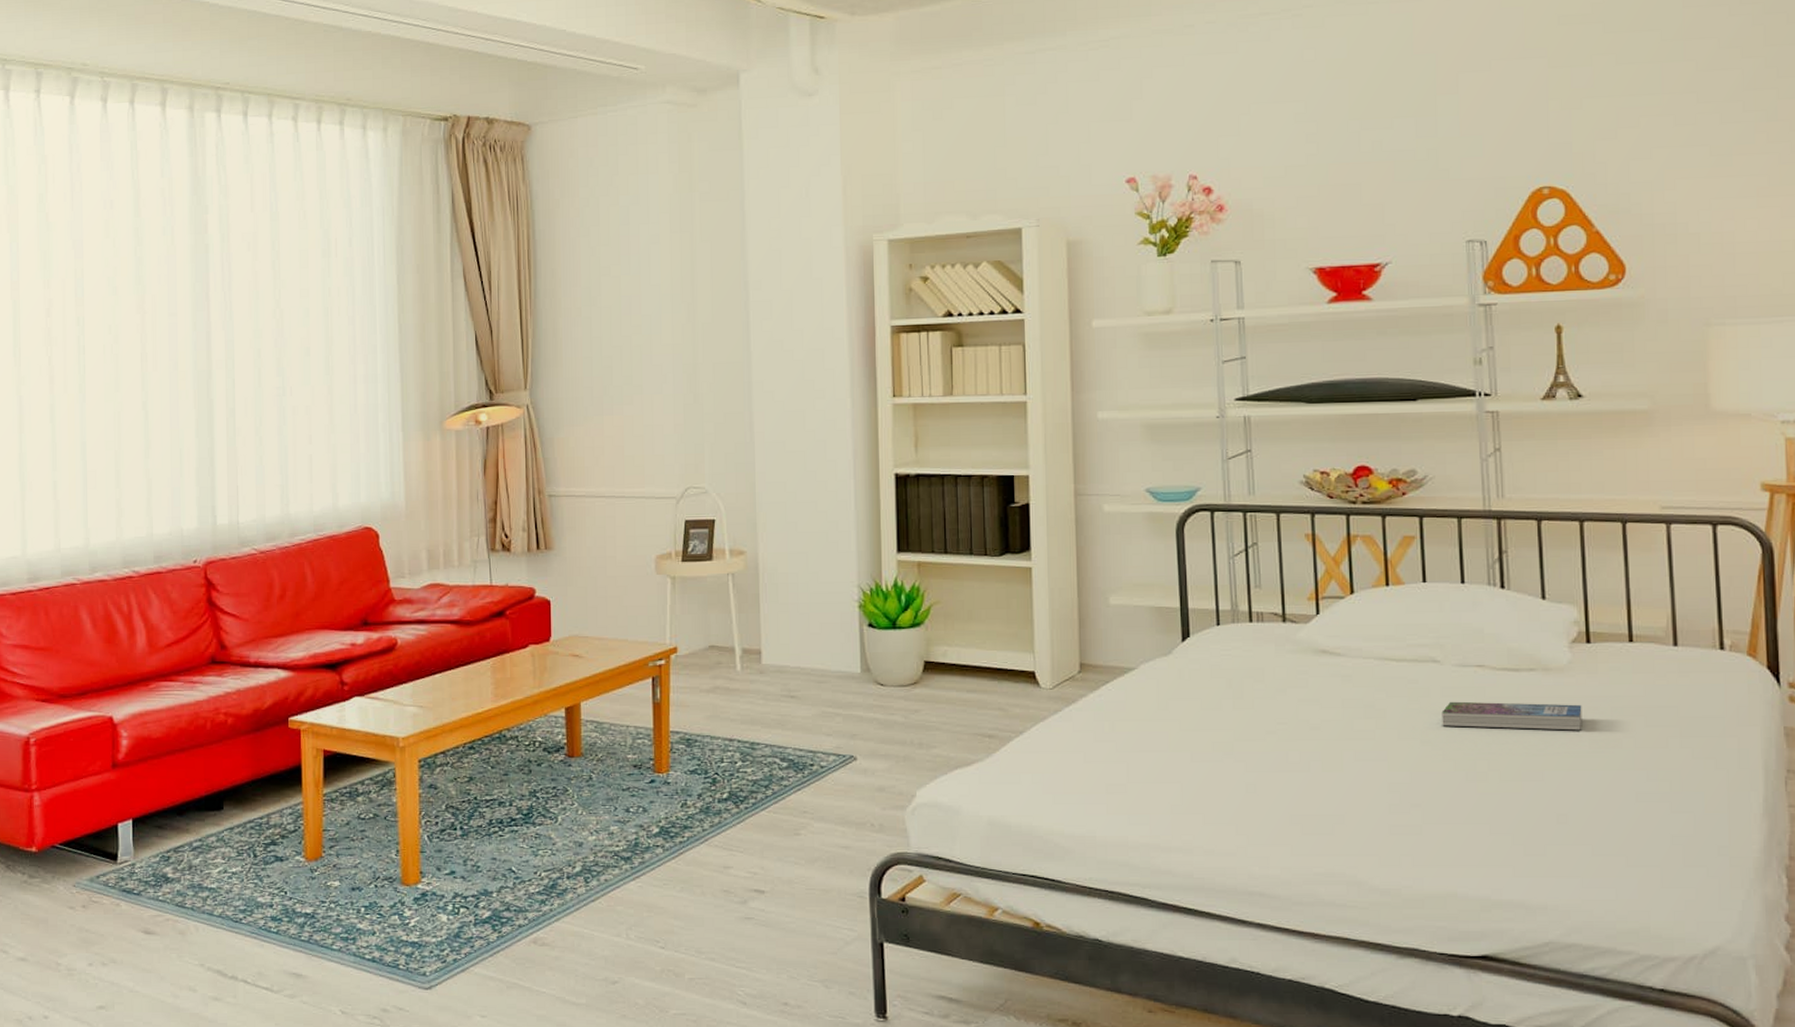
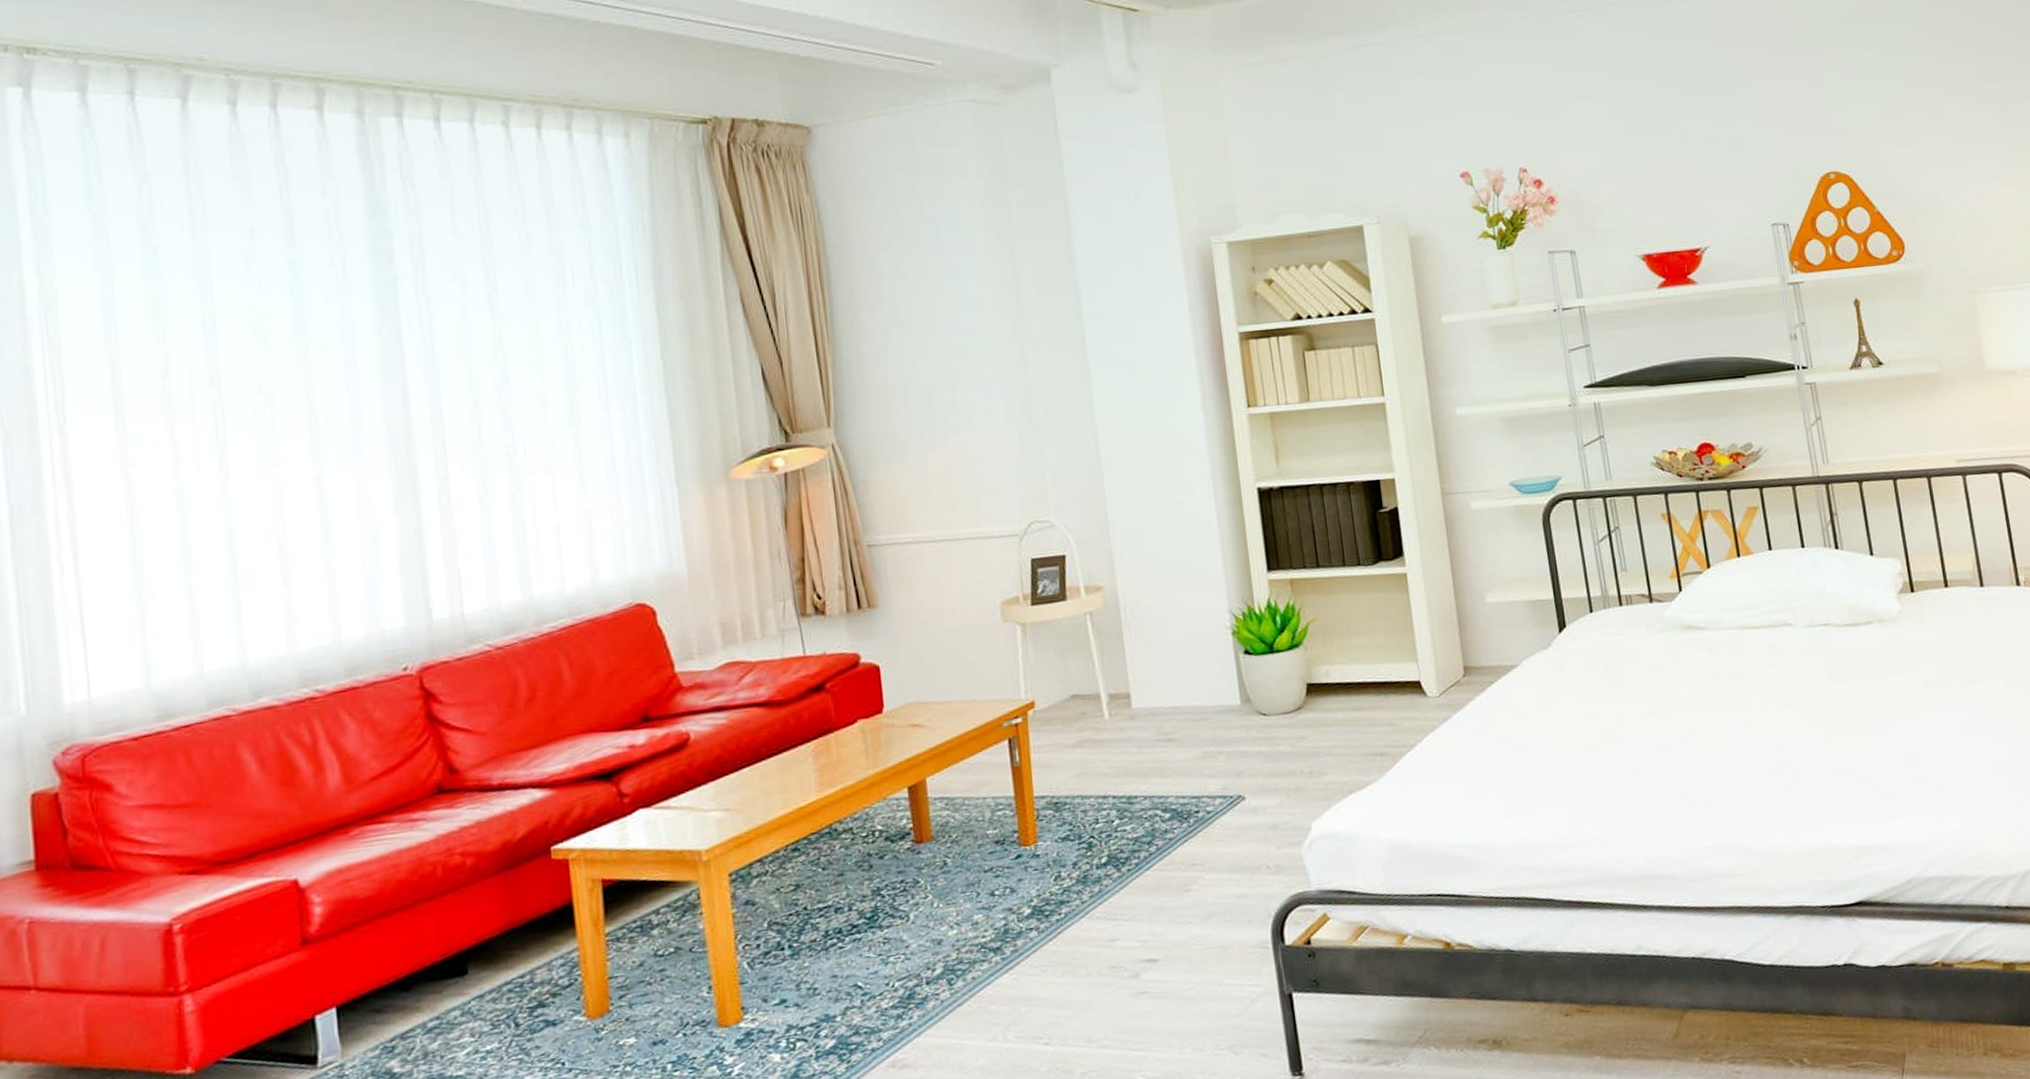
book: present [1442,701,1582,731] -> none [1798,650,1916,687]

